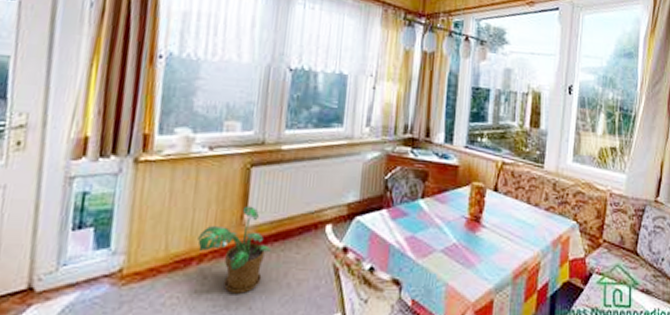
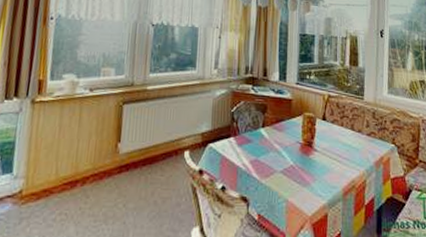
potted plant: present [197,205,272,294] -> none [81,136,141,210]

